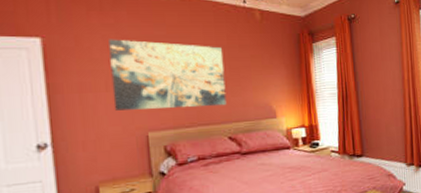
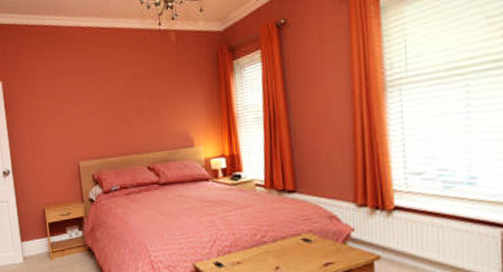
wall art: present [109,39,227,111] -> none [47,75,145,142]

